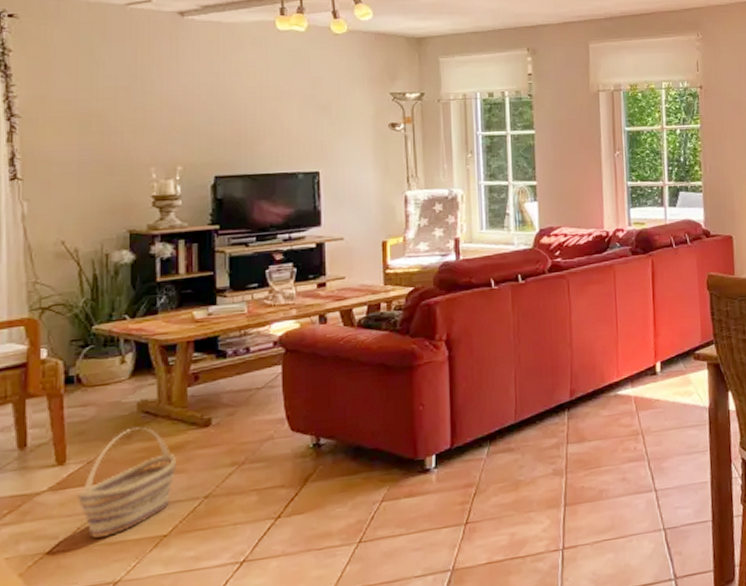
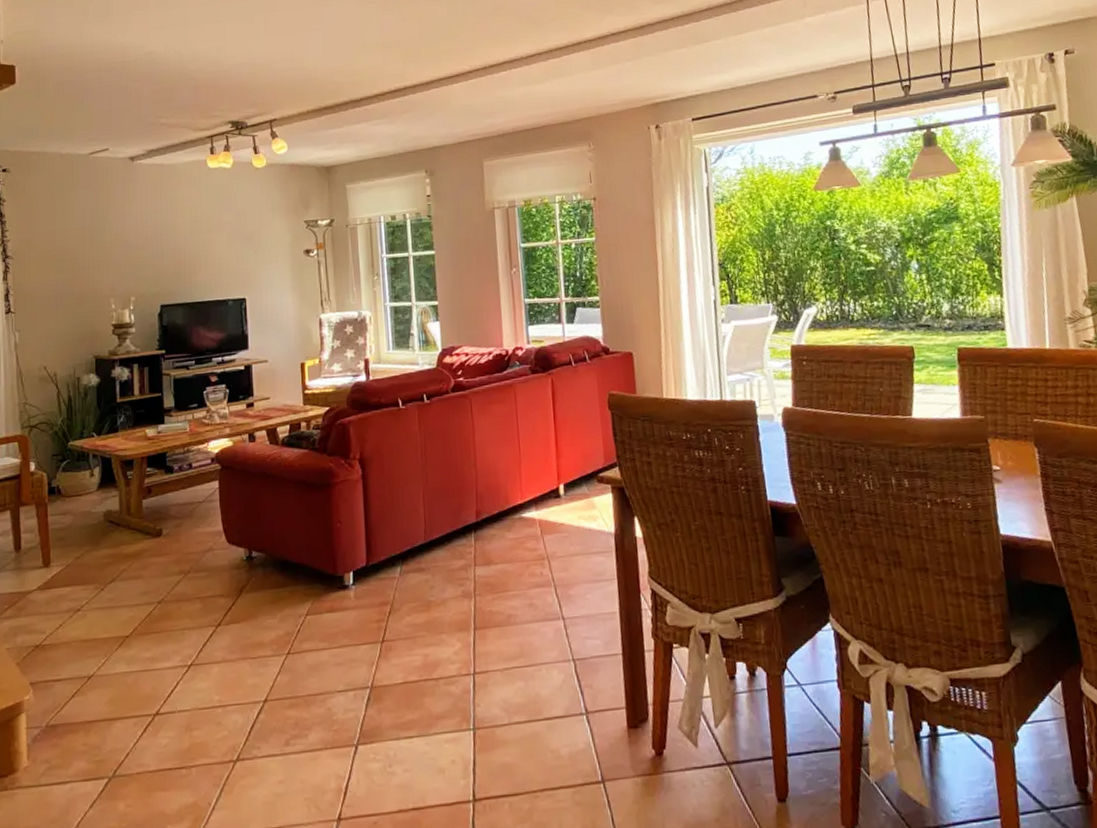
basket: present [78,427,176,539] -> none [59,535,135,635]

